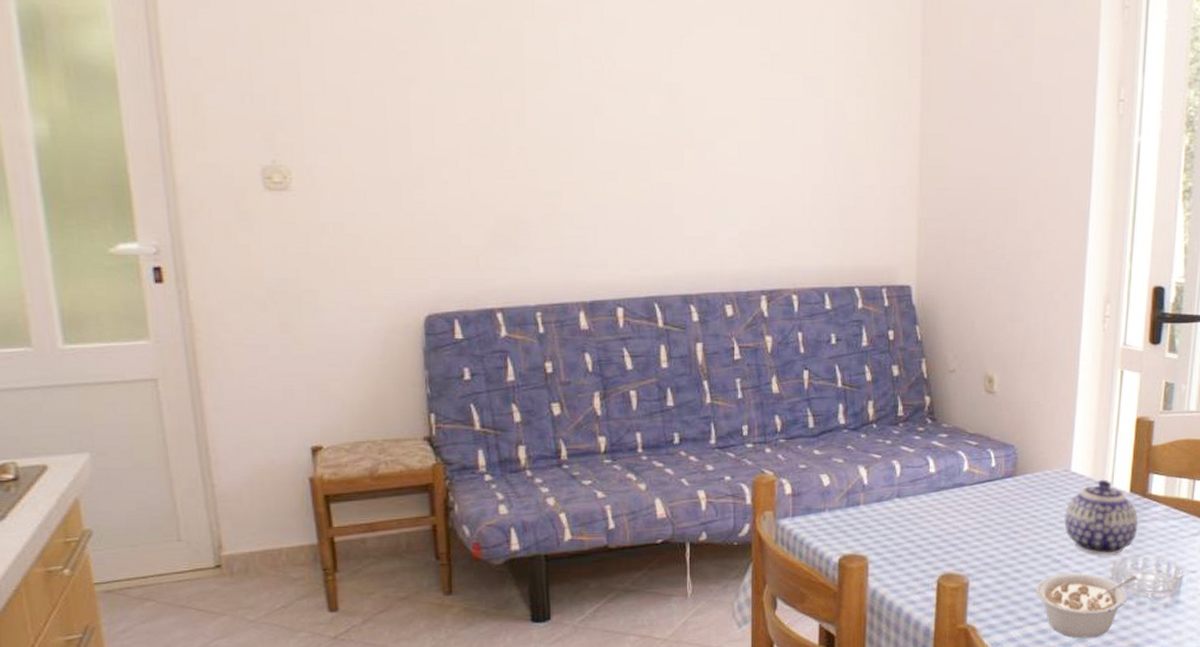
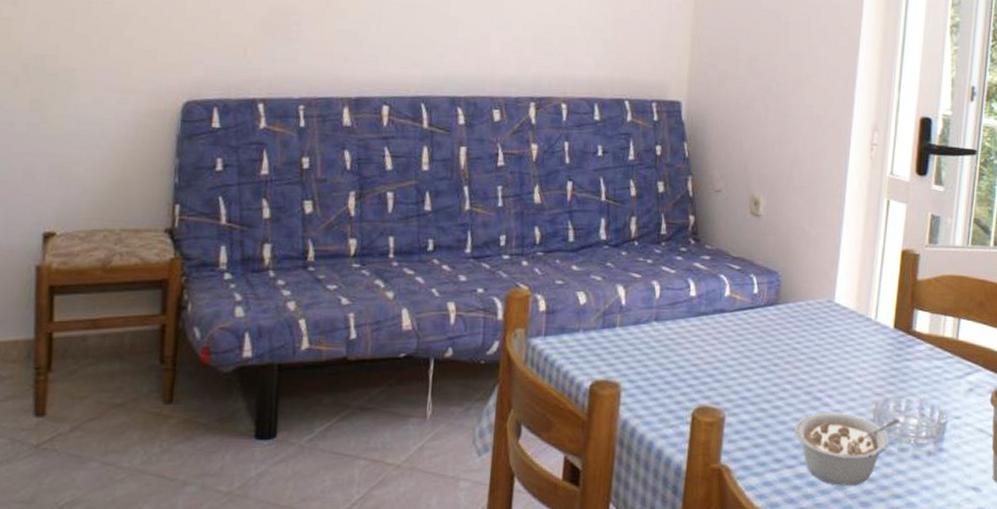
teapot: present [1065,479,1139,556] -> none [826,312,902,396]

